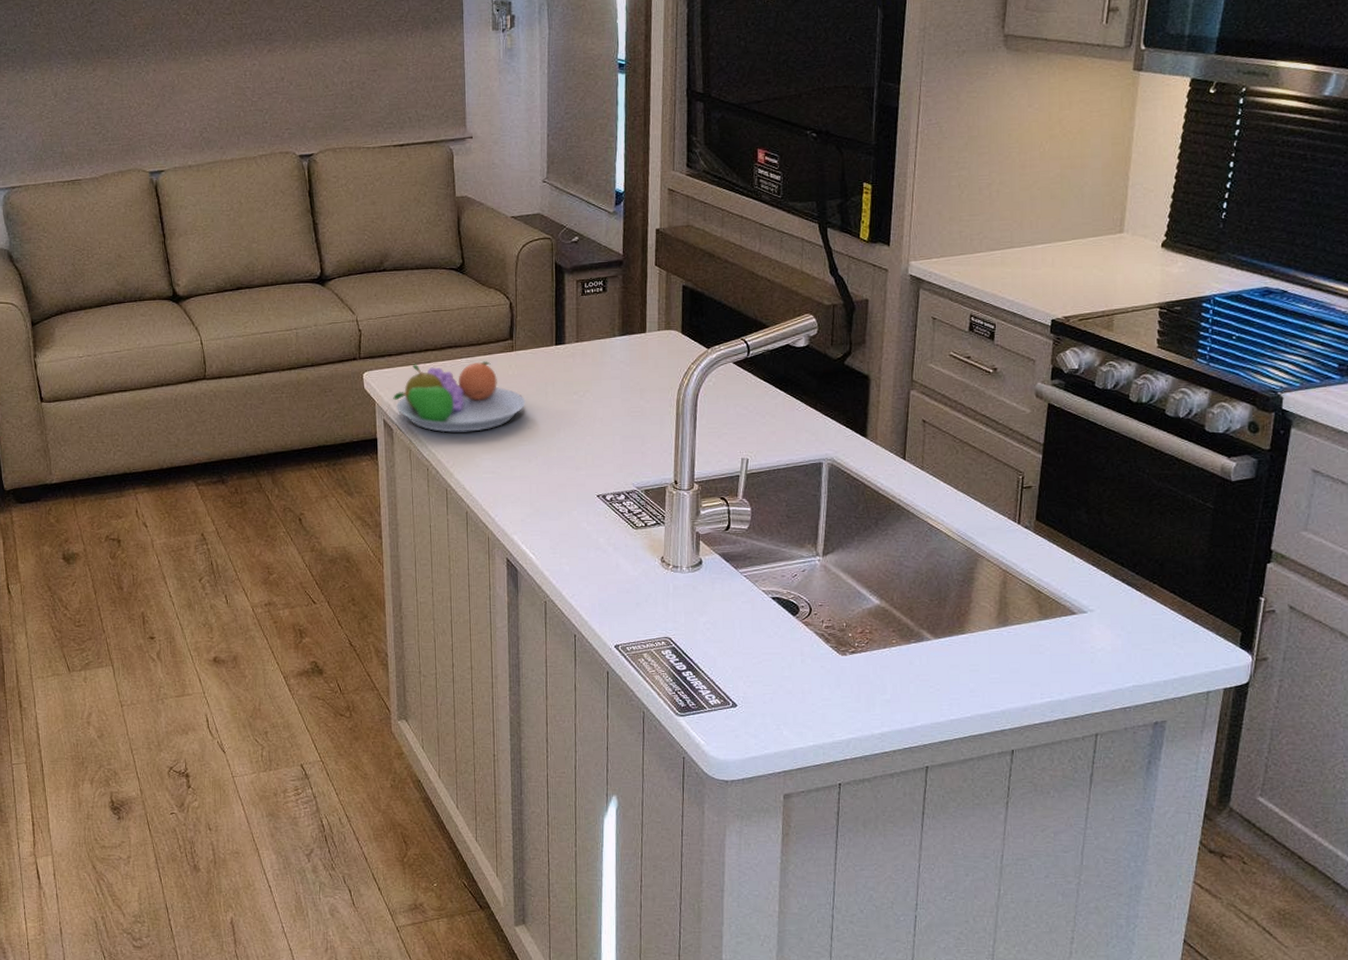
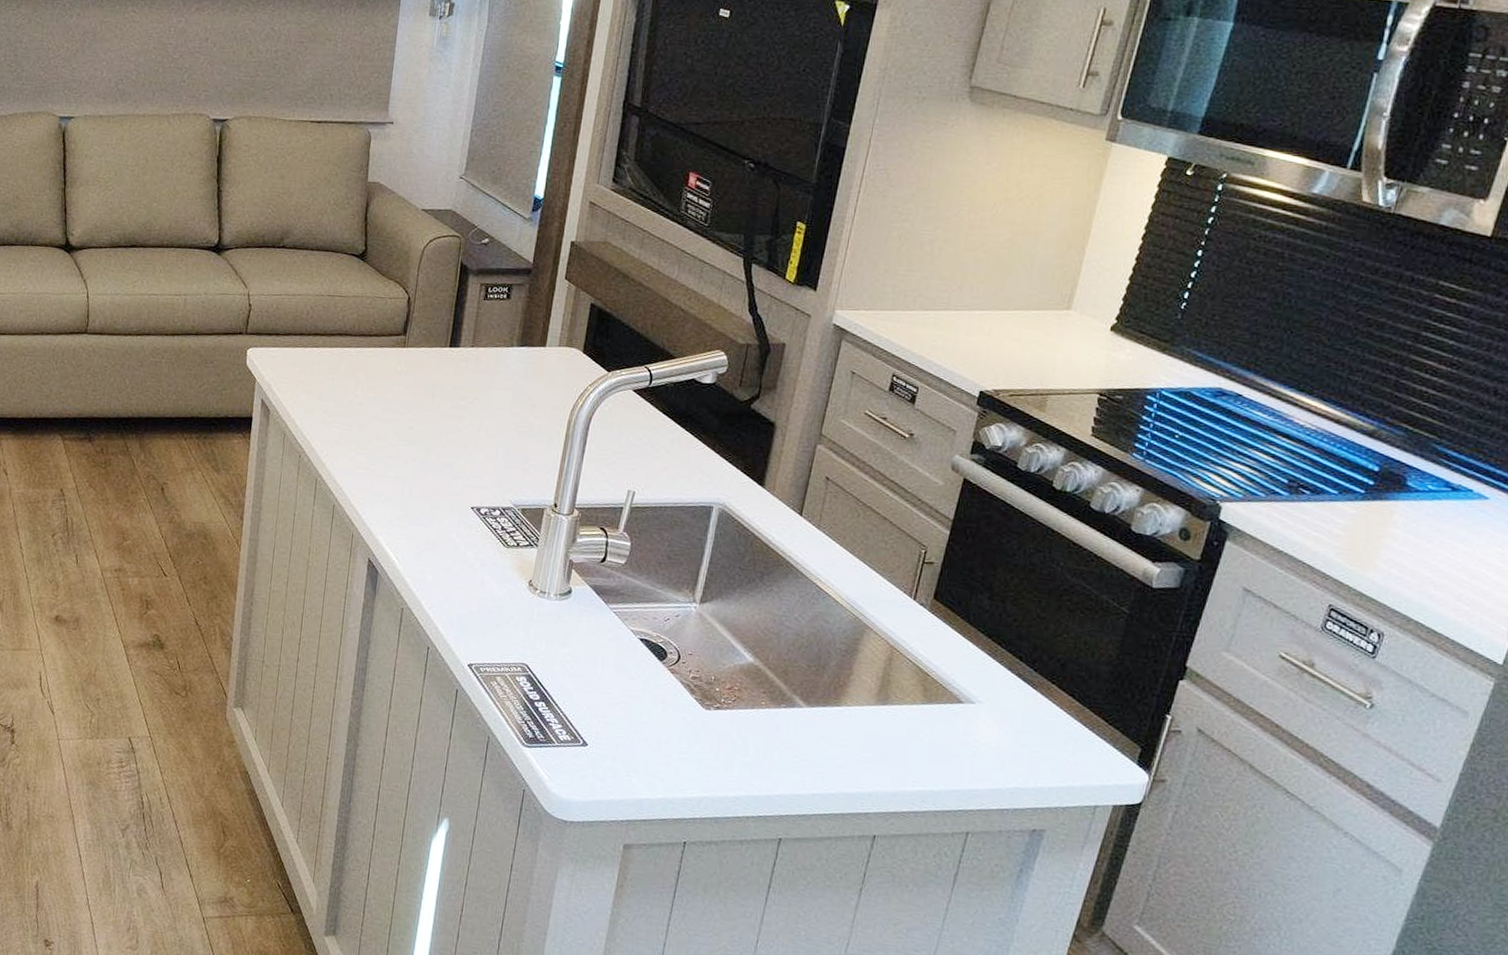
fruit bowl: present [393,361,526,433] -> none [274,346,411,424]

